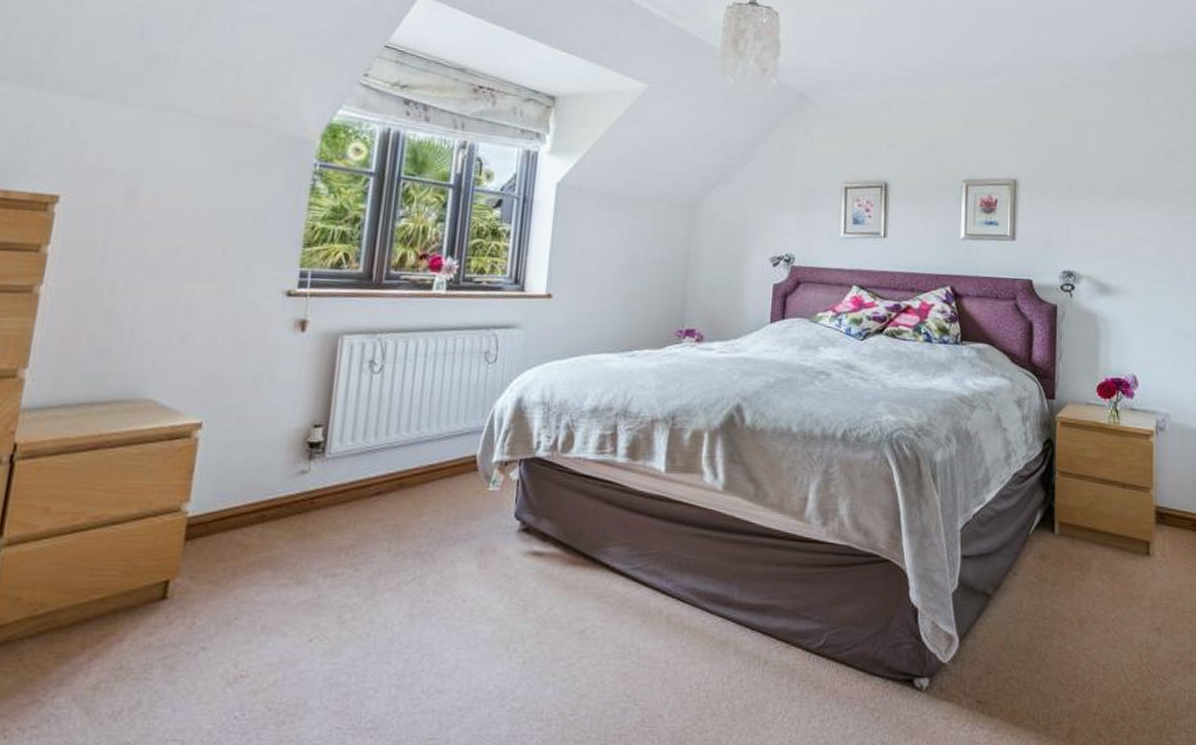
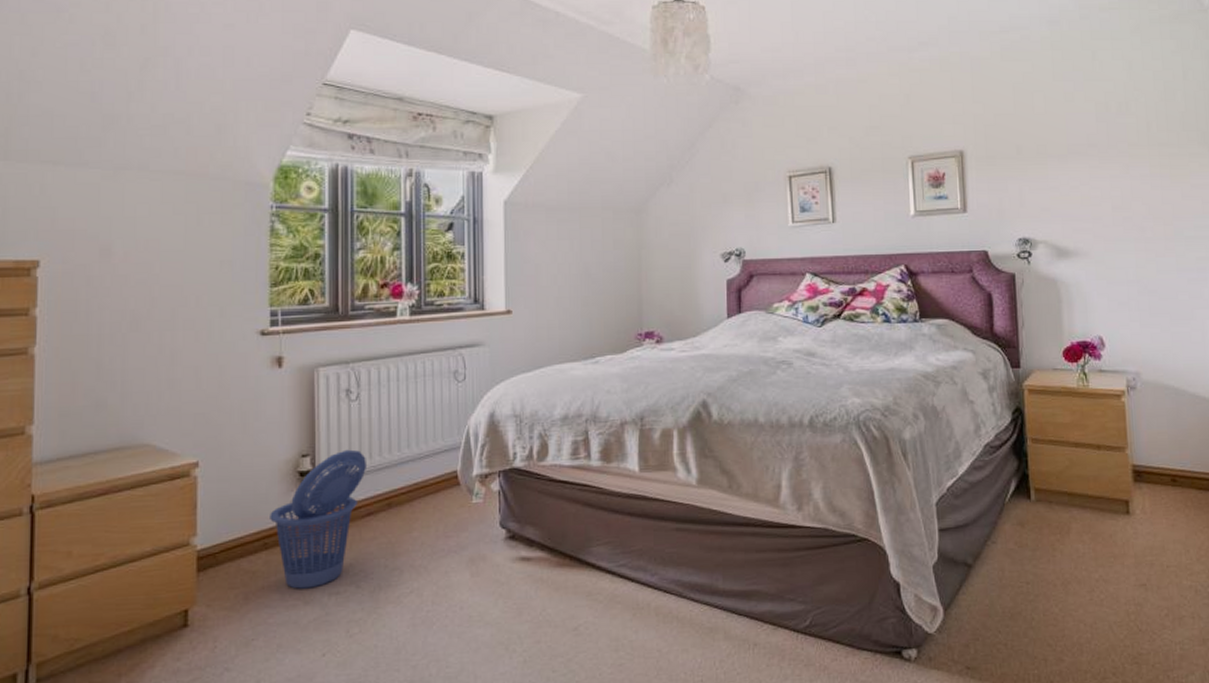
laundry basket: none [271,423,383,568] -> present [270,449,368,589]

